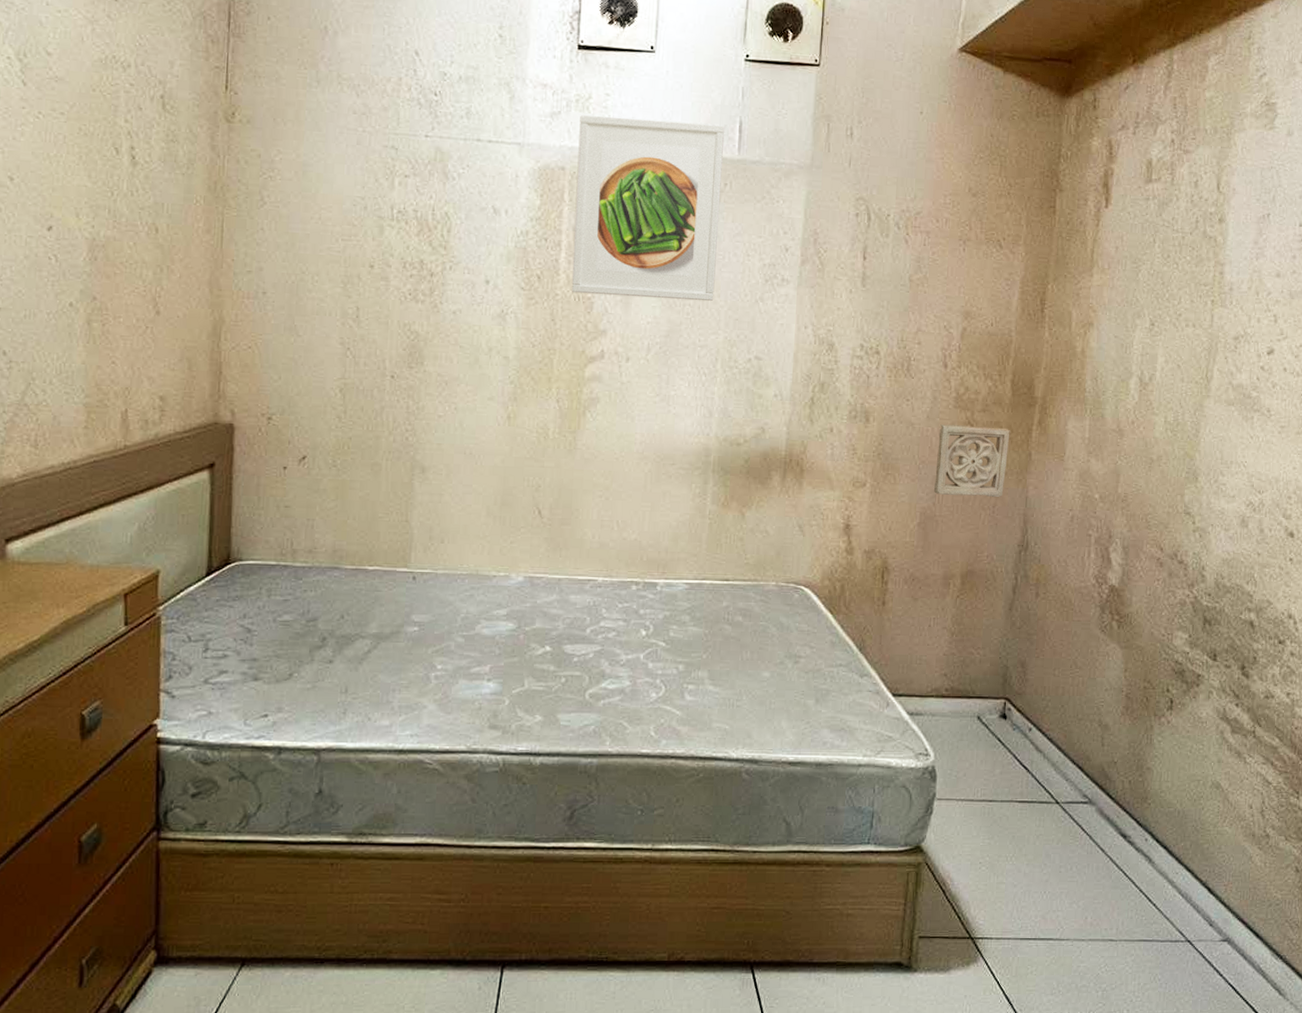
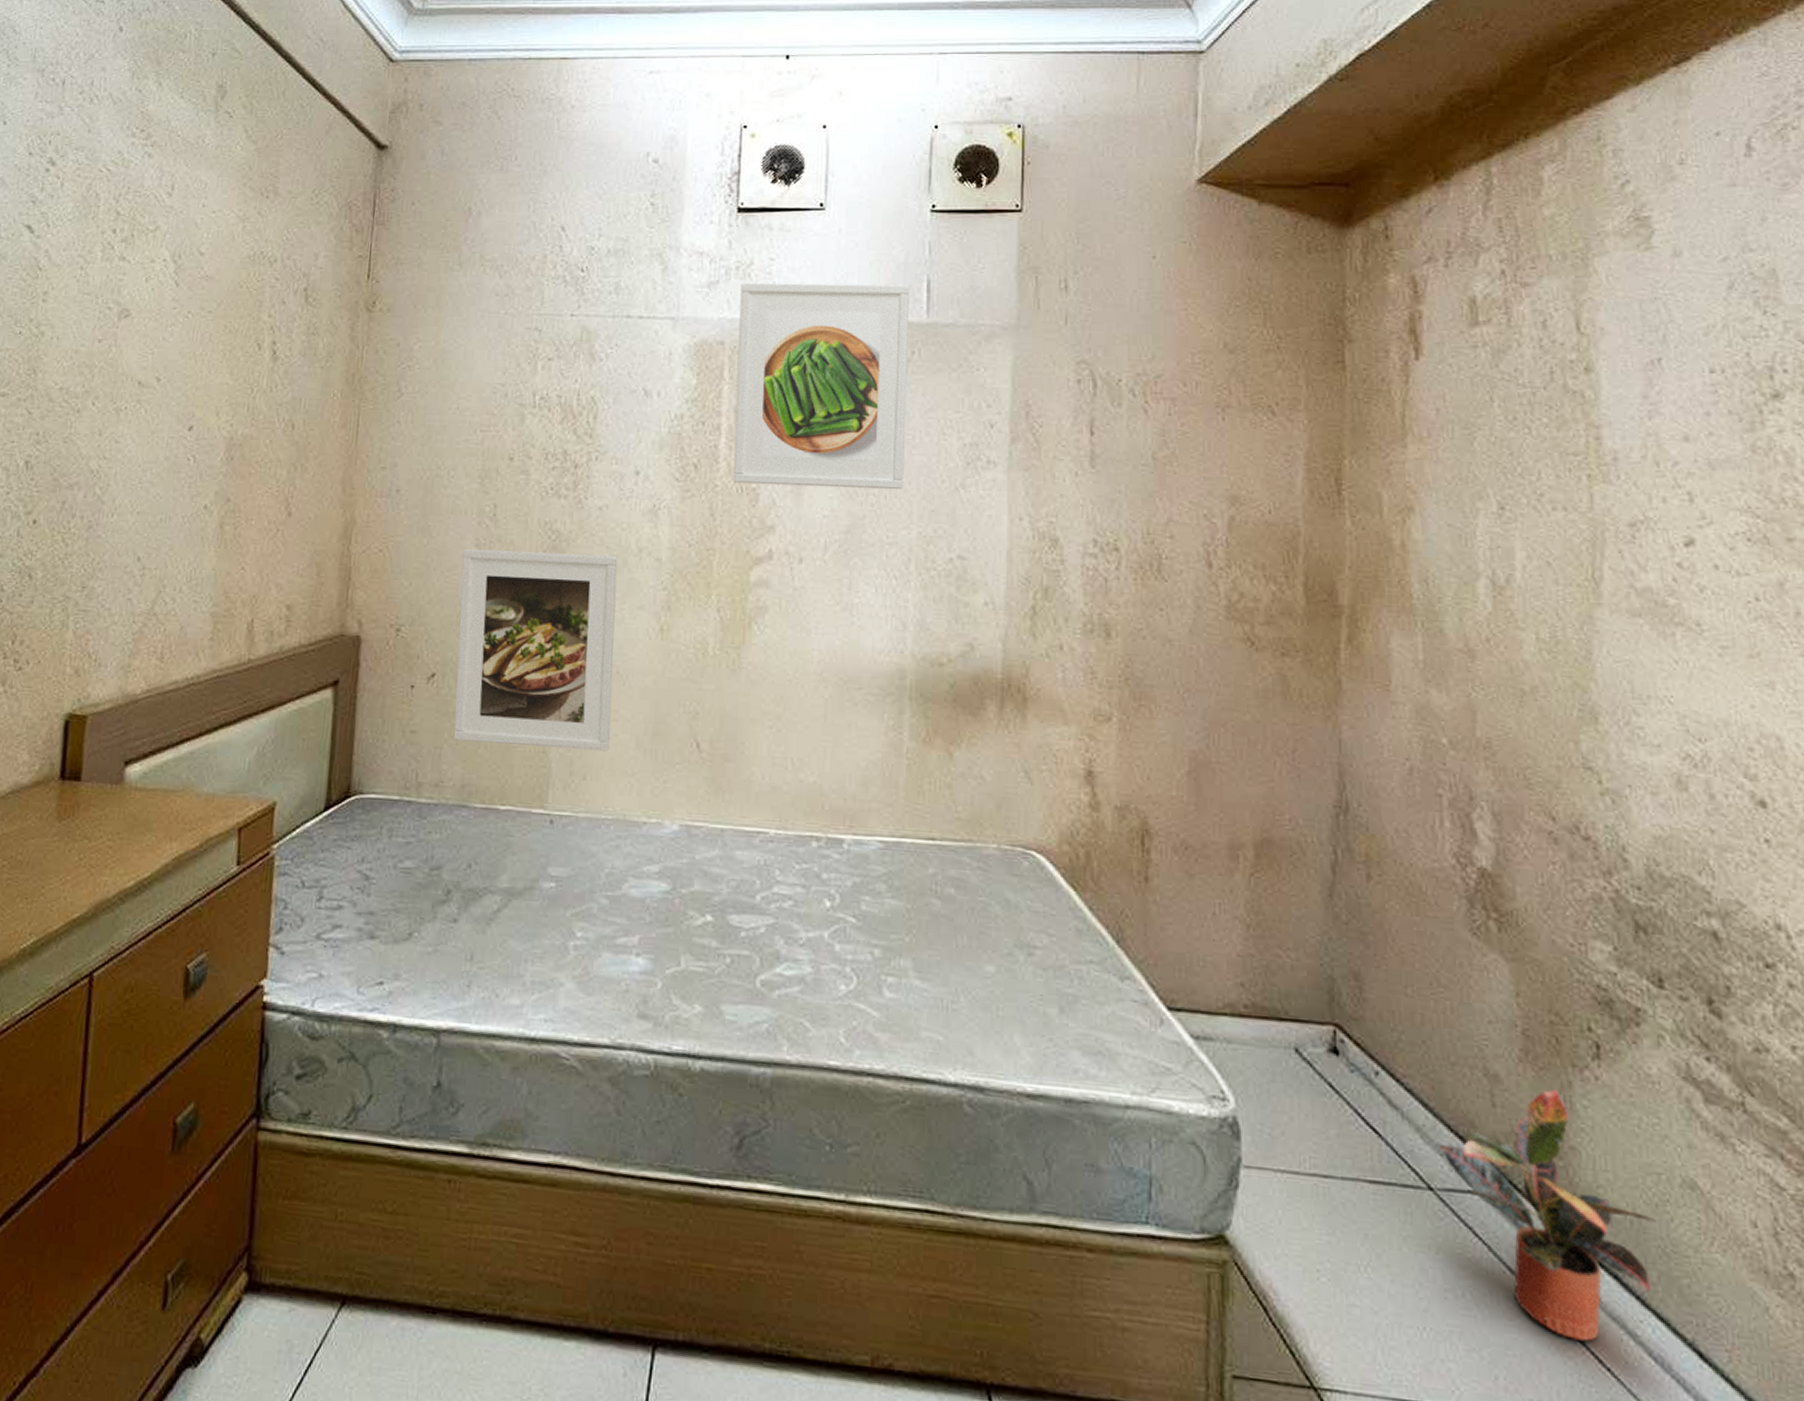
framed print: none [324,347,471,519] -> present [453,549,618,752]
wall ornament: present [934,424,1010,498] -> none [1206,640,1308,740]
potted plant: none [1065,731,1194,889] -> present [1437,1088,1656,1341]

